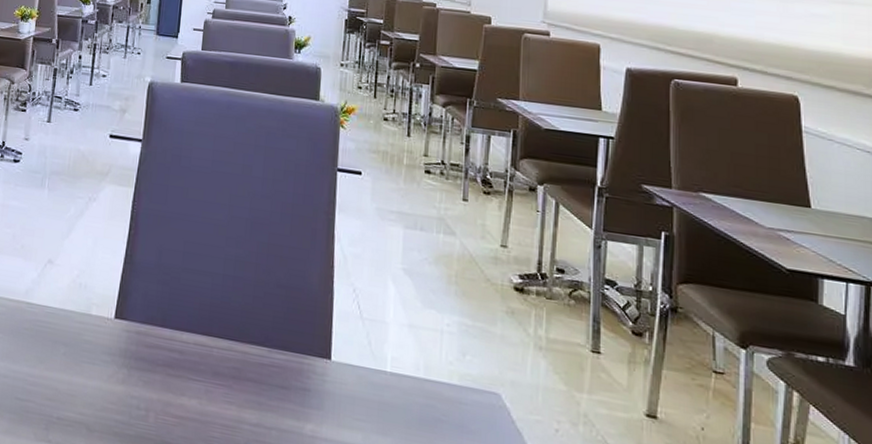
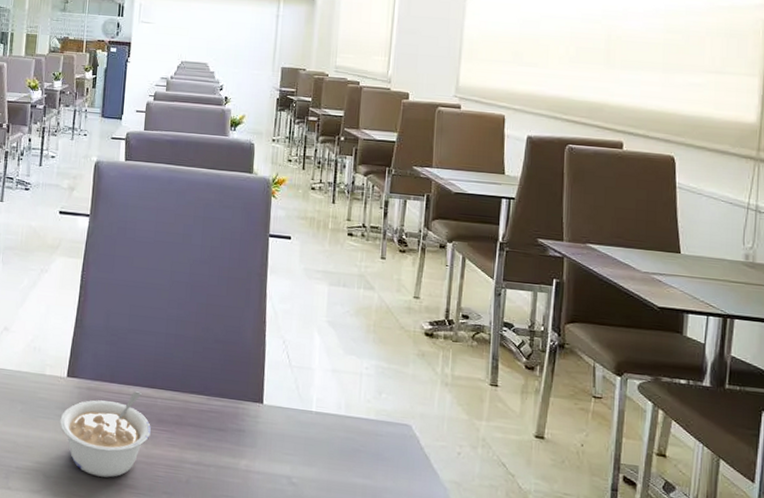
legume: none [106,338,206,436] -> present [60,391,151,478]

